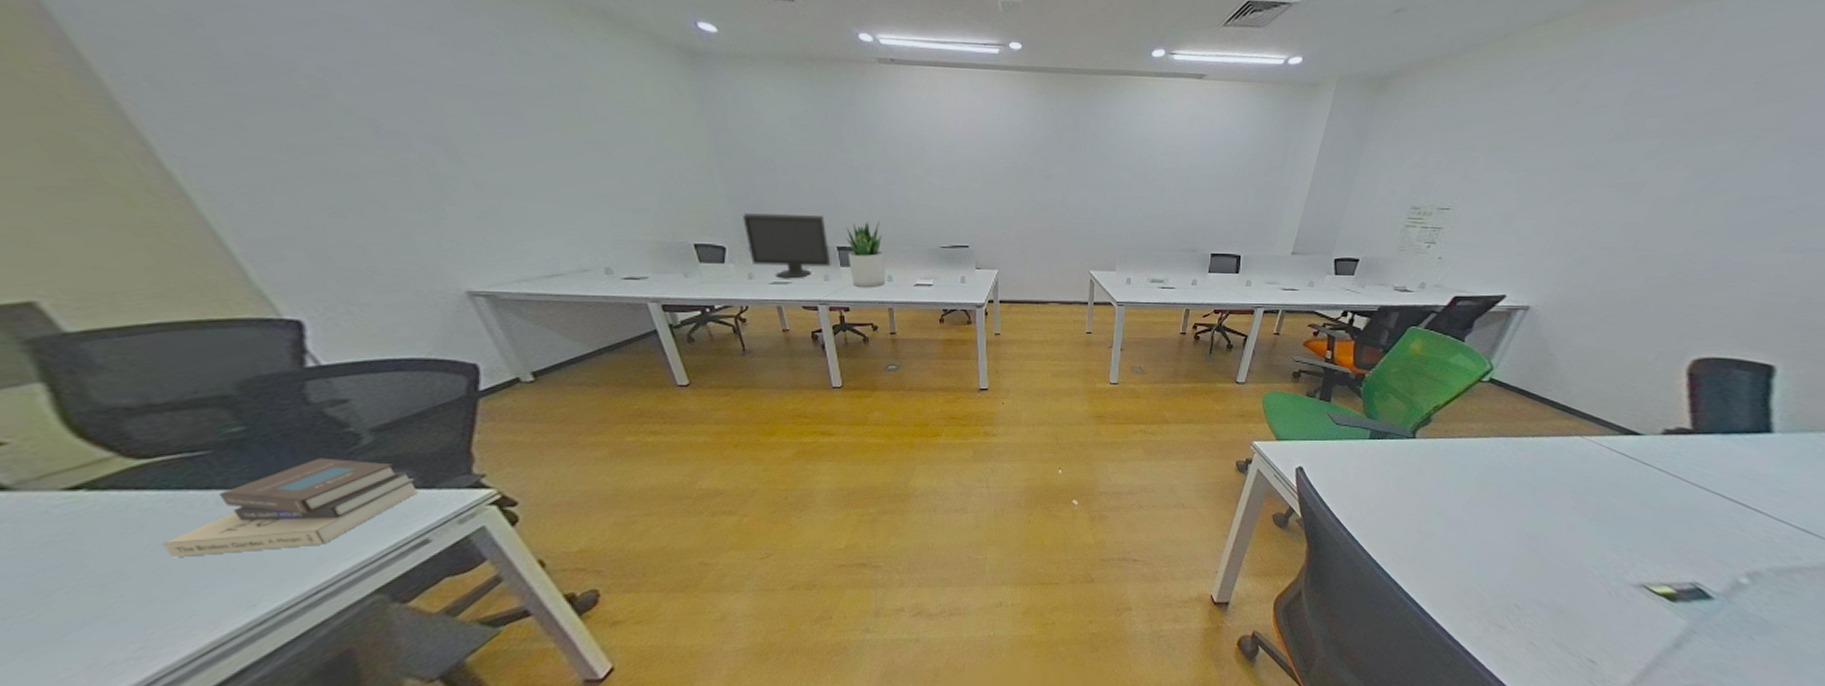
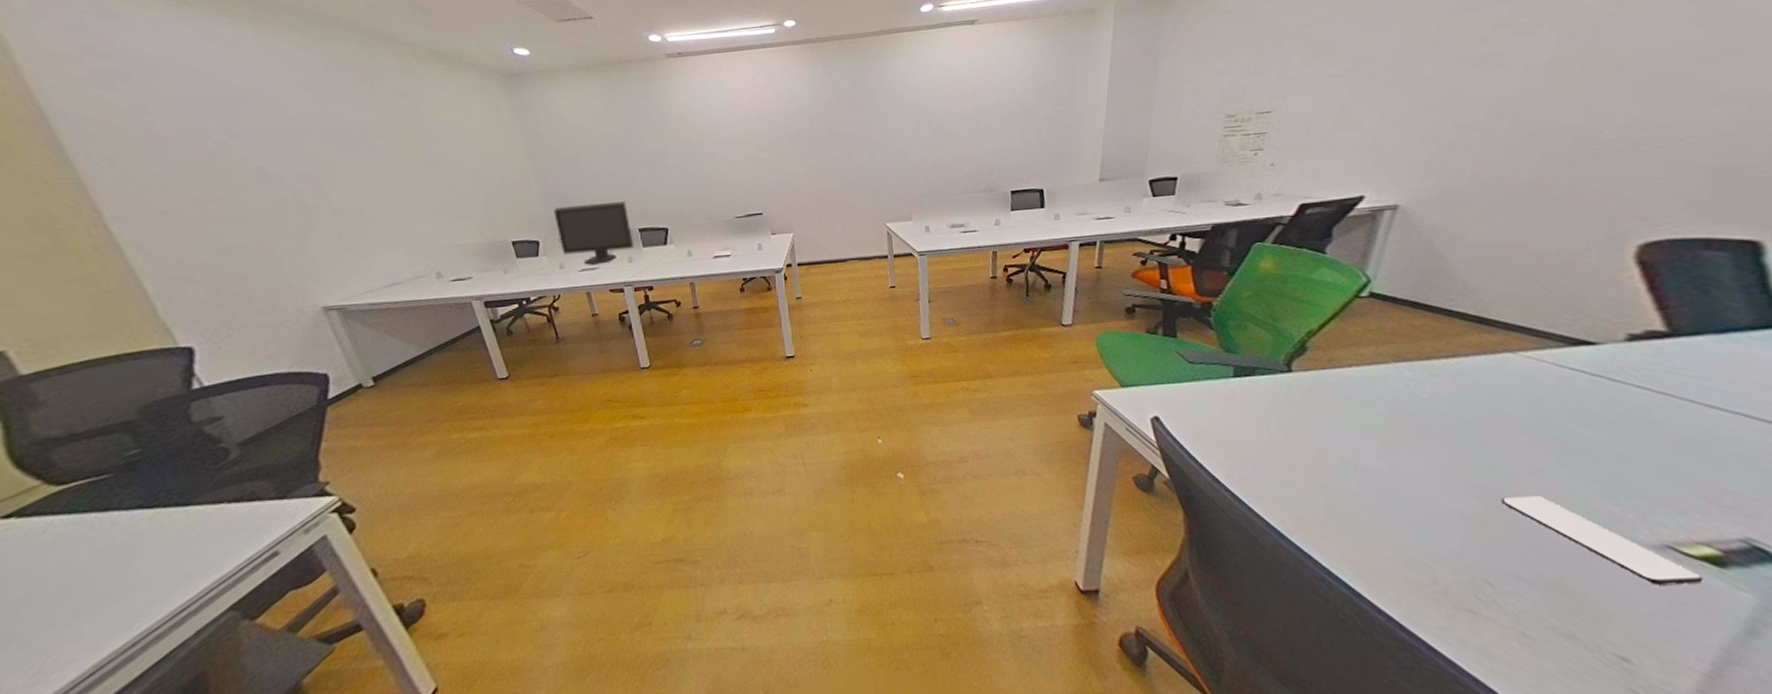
books: present [162,457,420,557] -> none [65,474,274,579]
planter: present [846,220,885,287] -> none [646,200,685,265]
phone: none [1542,545,1659,612] -> present [1500,496,1703,585]

